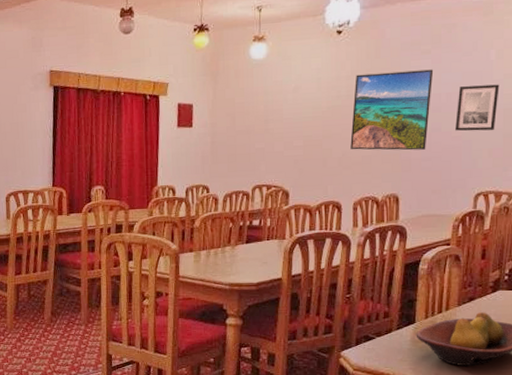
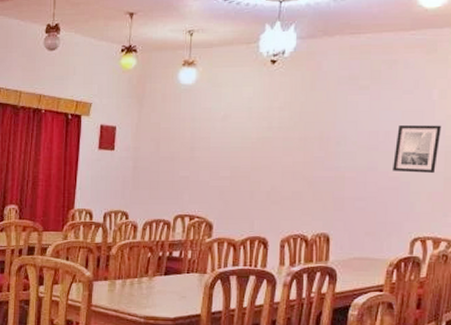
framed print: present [350,69,434,151] -> none [280,105,372,189]

